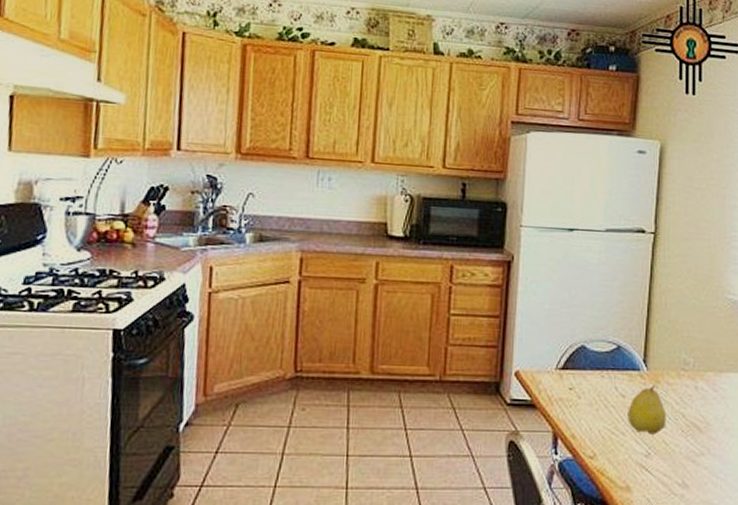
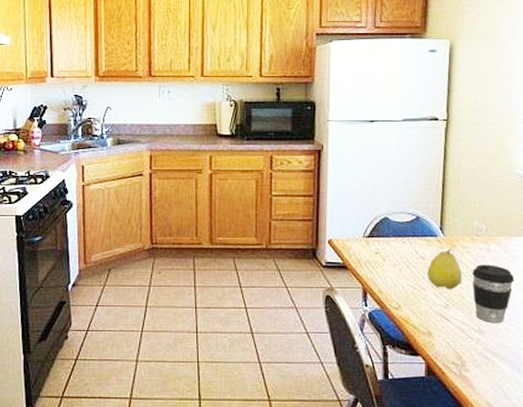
coffee cup: none [677,405,724,476] -> present [472,264,515,324]

